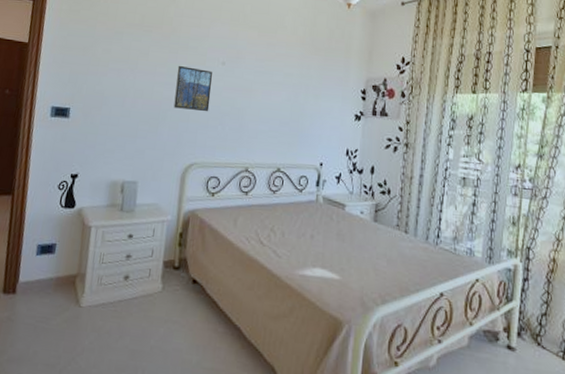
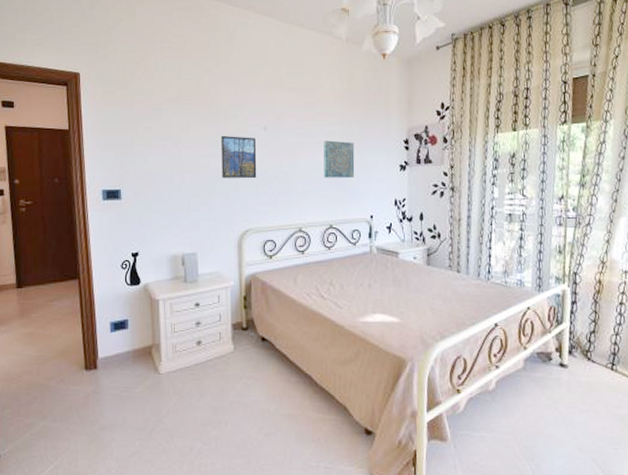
wall art: none [277,82,311,122] -> present [323,140,355,178]

